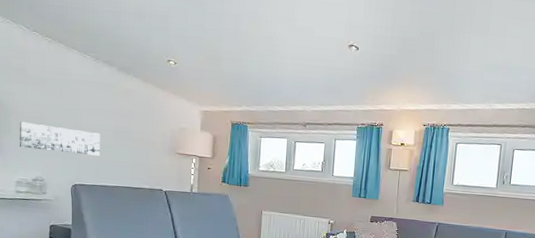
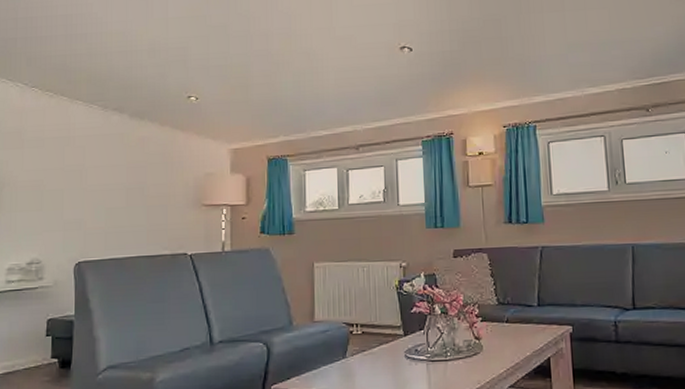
wall art: present [20,122,101,156] -> none [13,193,110,226]

